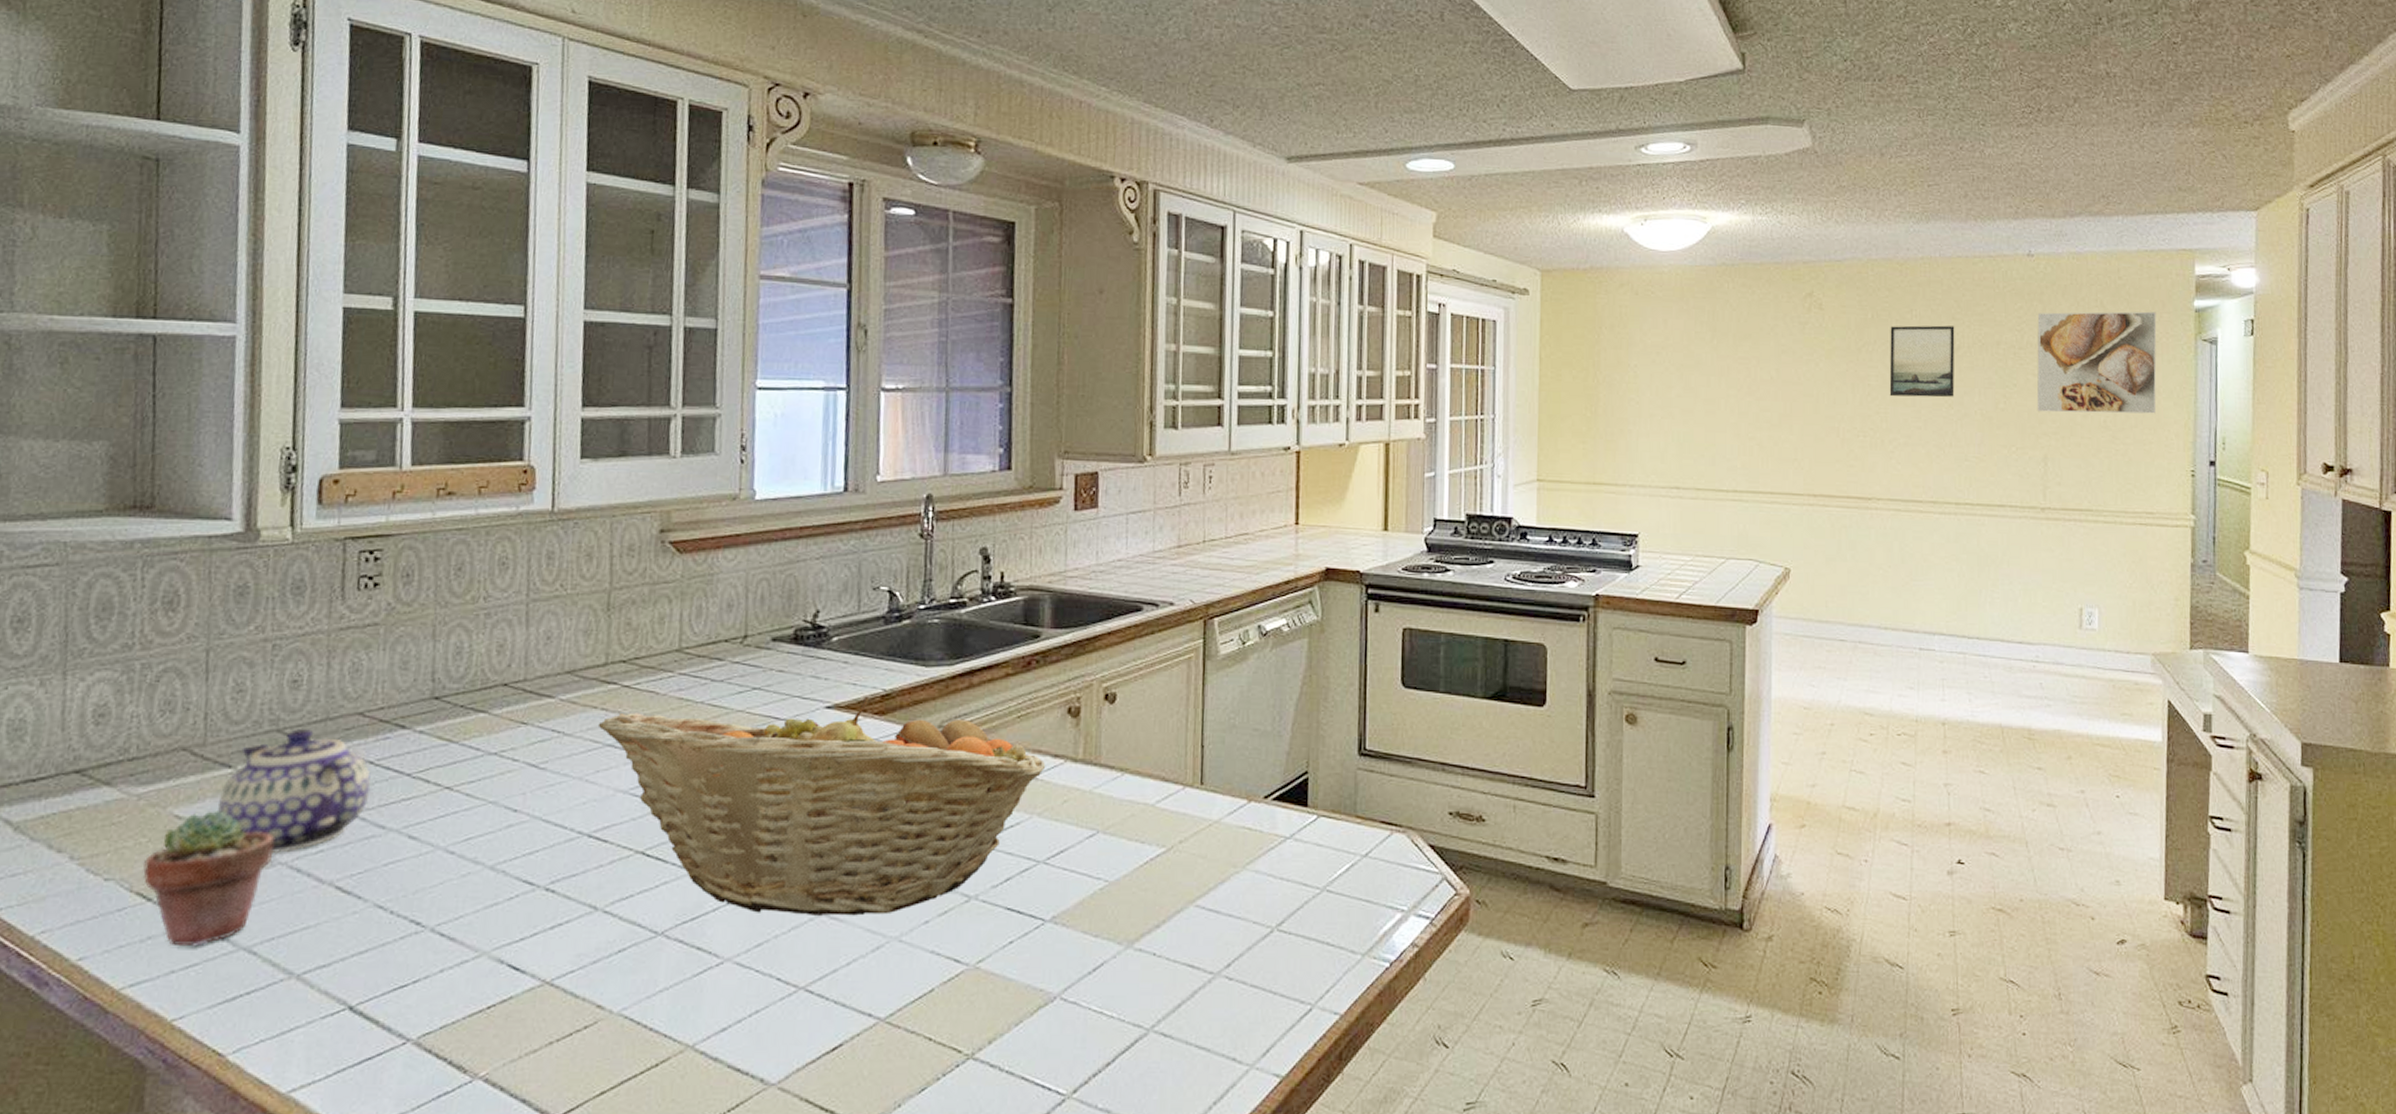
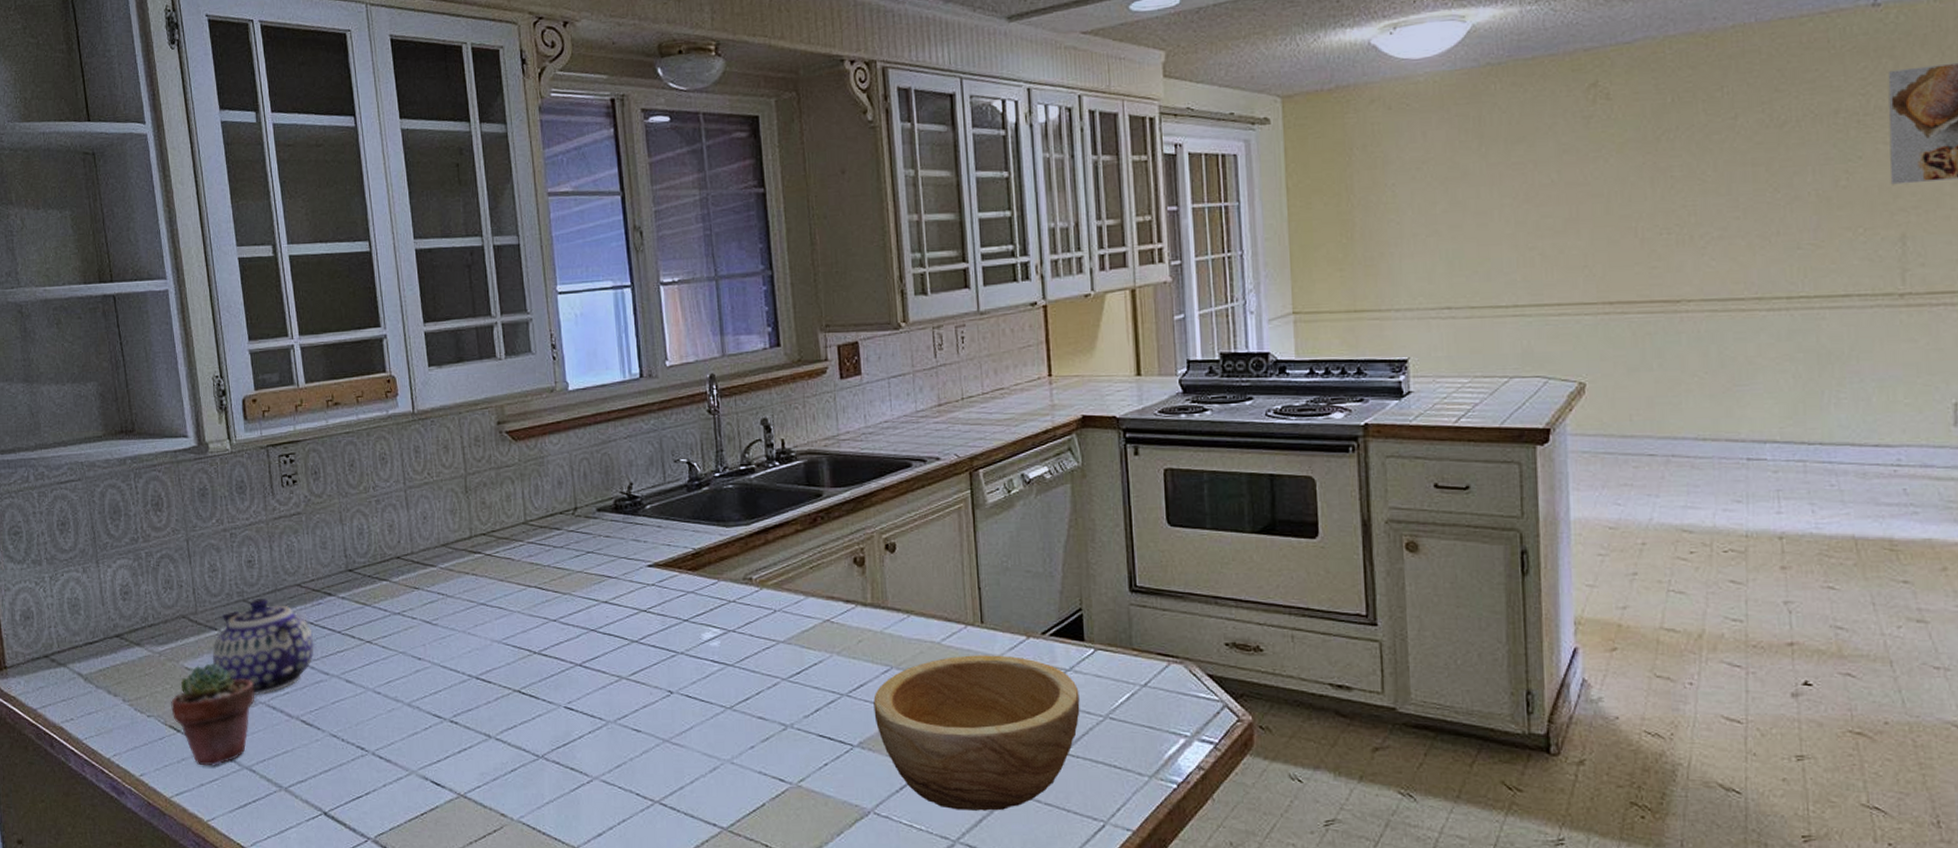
fruit basket: present [597,696,1046,916] -> none [471,555,840,742]
bowl: none [1072,819,1298,994] -> present [873,655,1080,811]
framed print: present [1889,325,1955,398] -> none [1695,99,1781,187]

